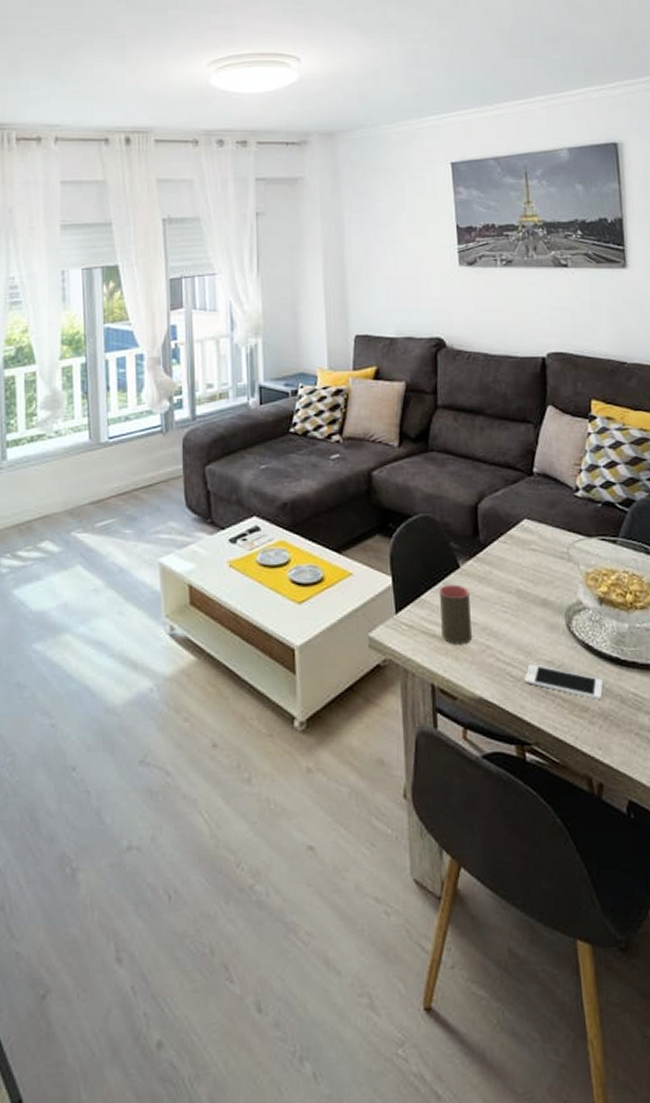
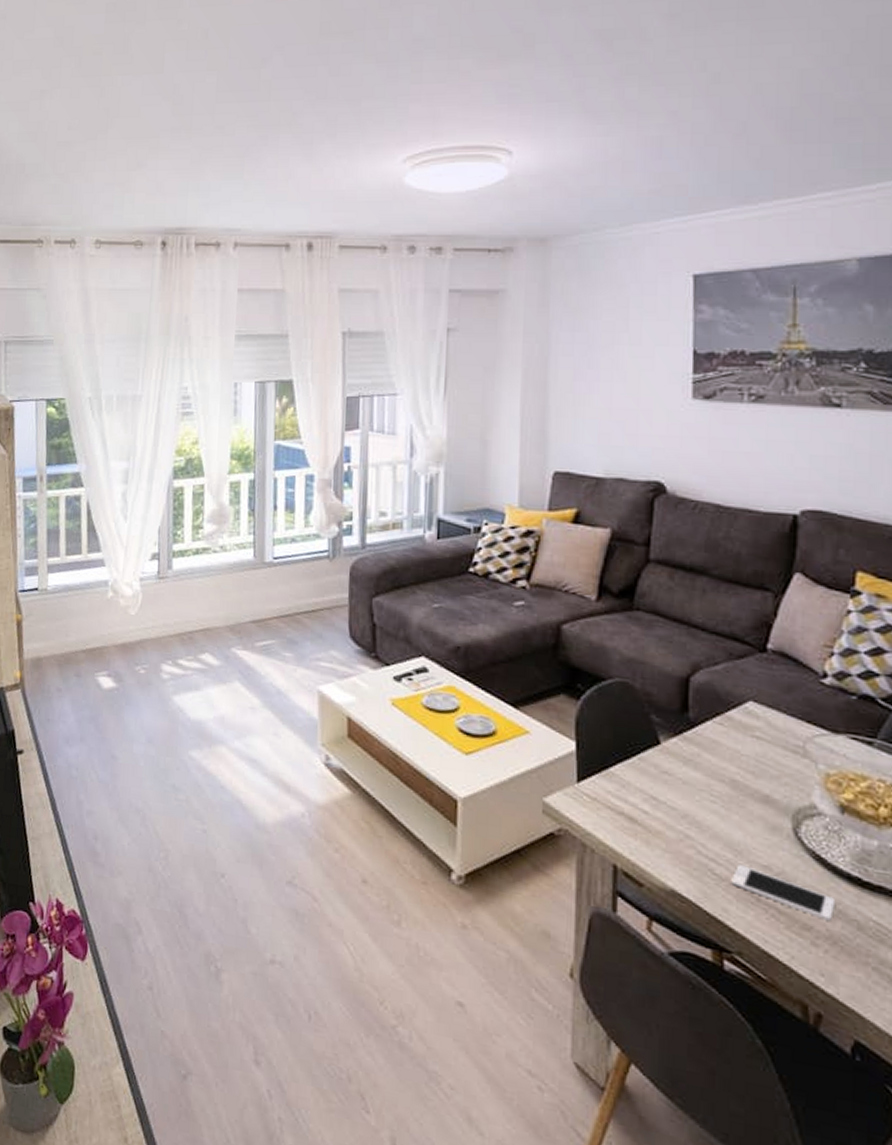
cup: present [440,584,472,644] -> none [631,760,670,829]

